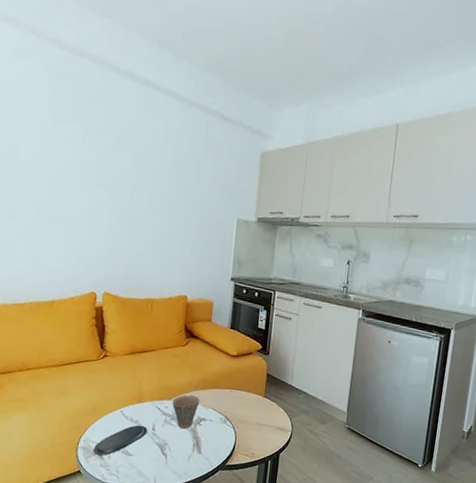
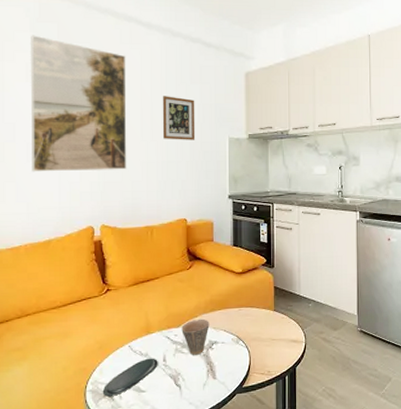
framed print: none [41,91,141,240] -> present [31,35,127,172]
picture frame: none [171,168,207,218] -> present [163,96,196,140]

